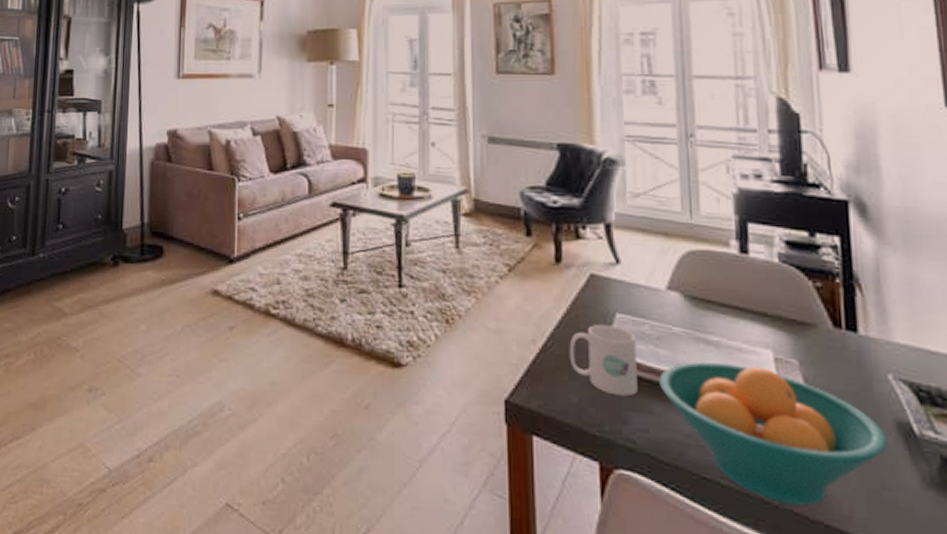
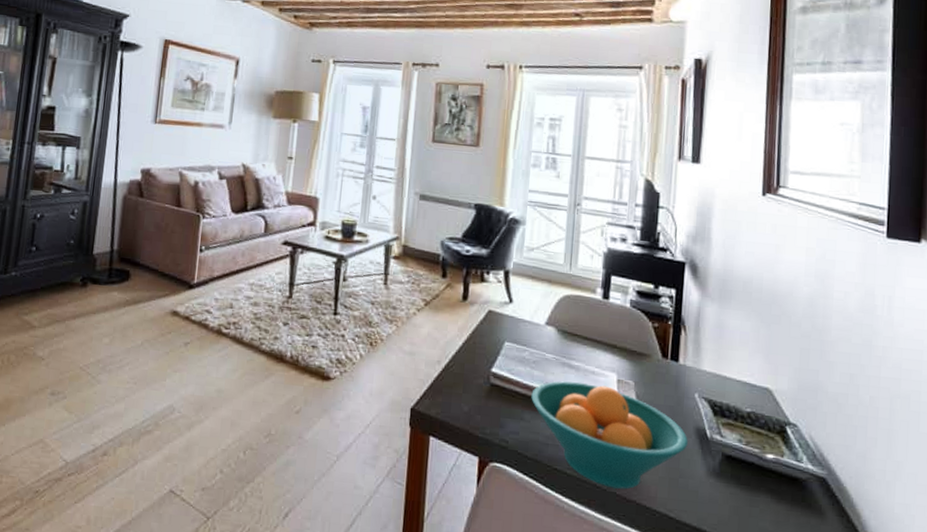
mug: present [569,324,638,397] -> none [465,350,518,407]

